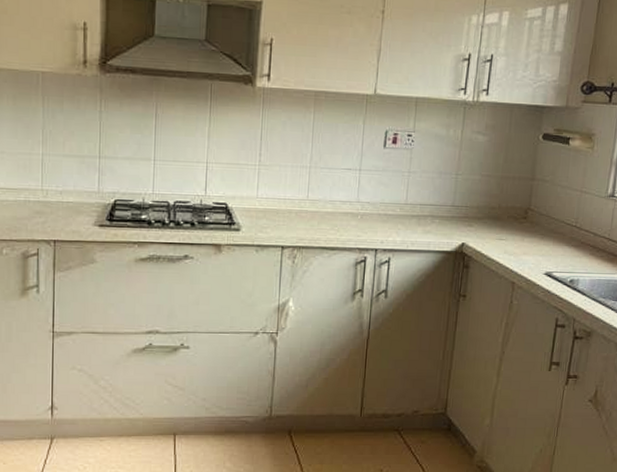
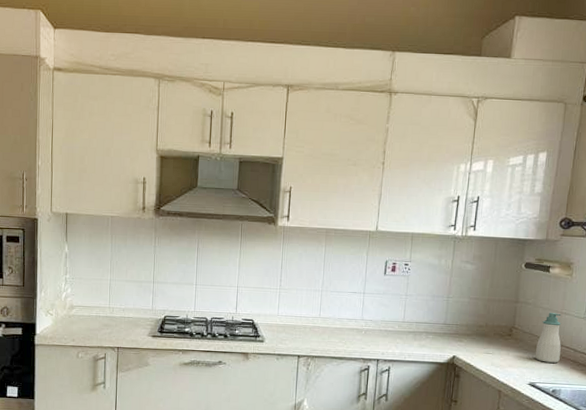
soap bottle: none [551,192,581,249] -> present [535,313,561,363]

